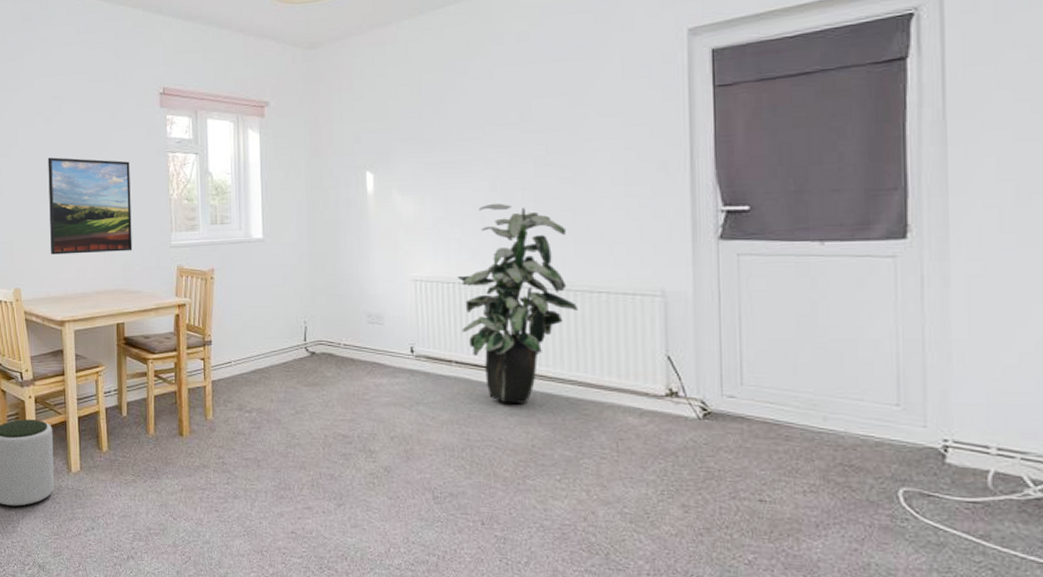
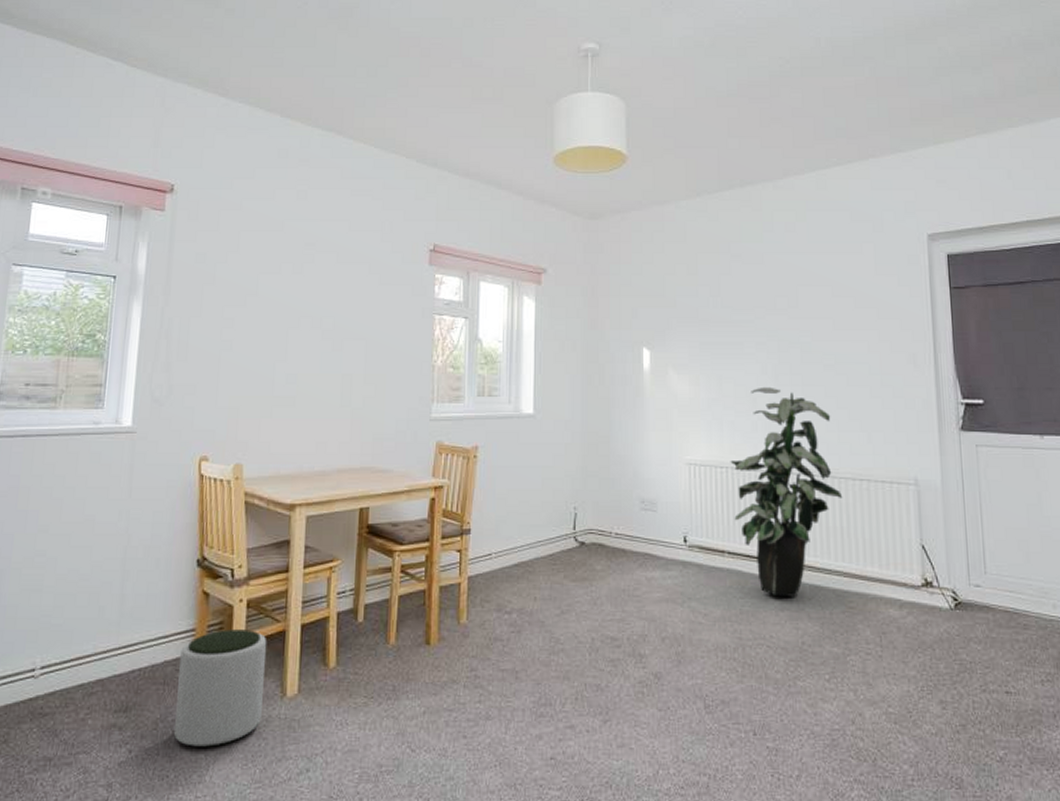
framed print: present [47,157,133,255] -> none [286,311,390,424]

